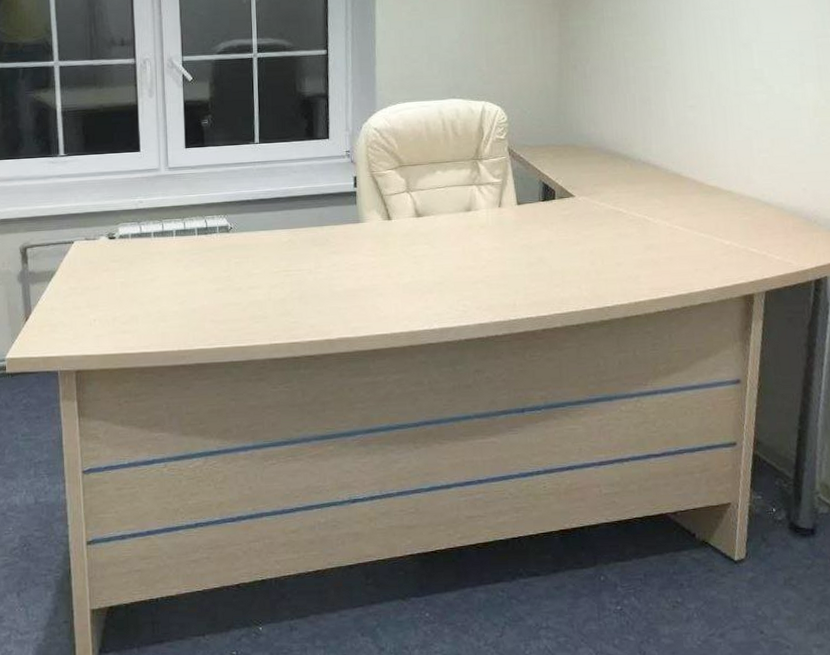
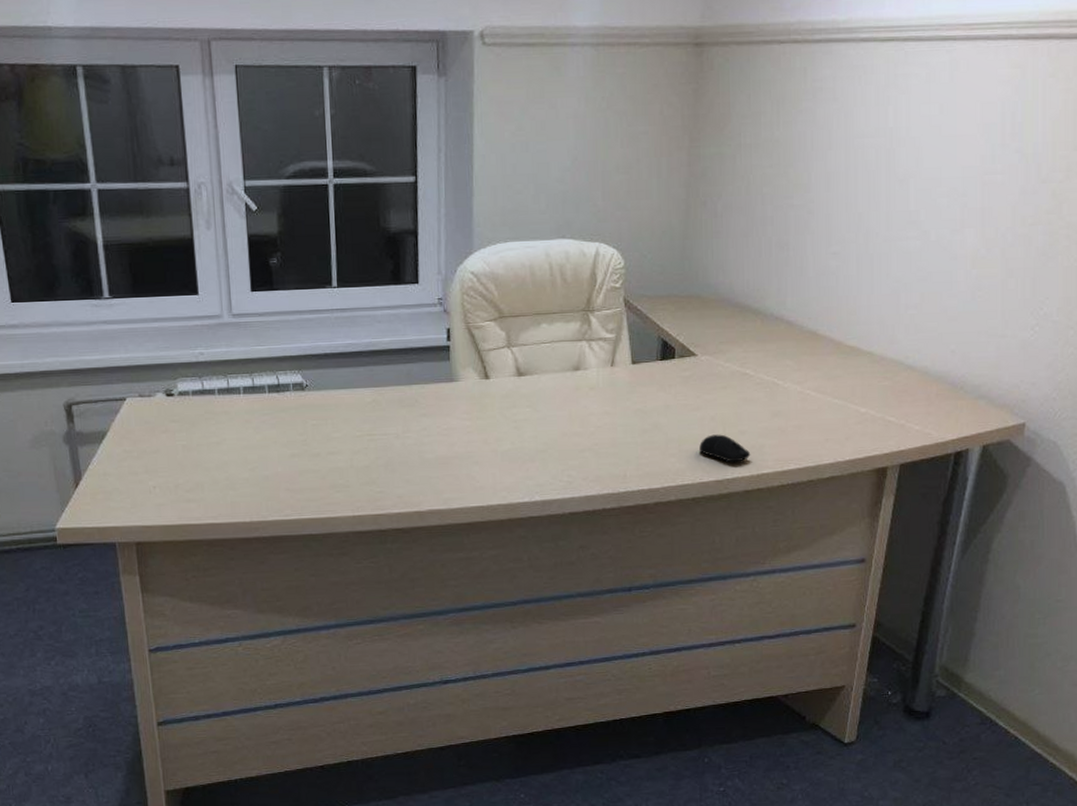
computer mouse: none [581,266,628,292] -> present [699,434,751,463]

